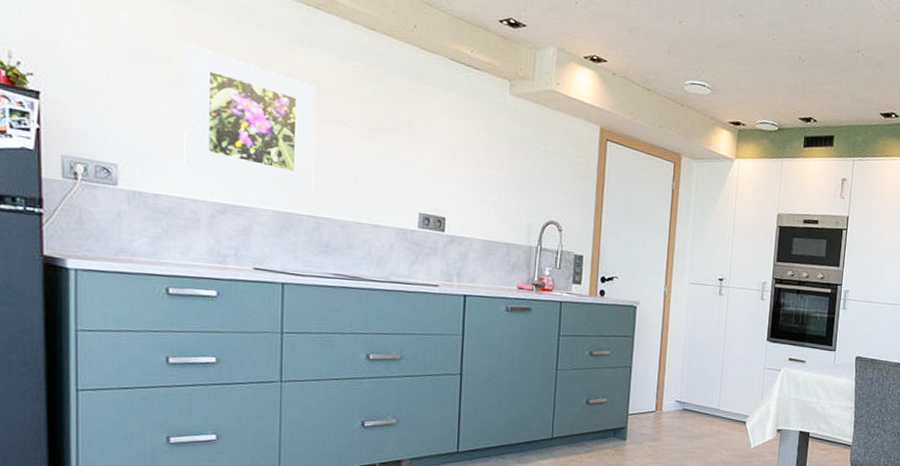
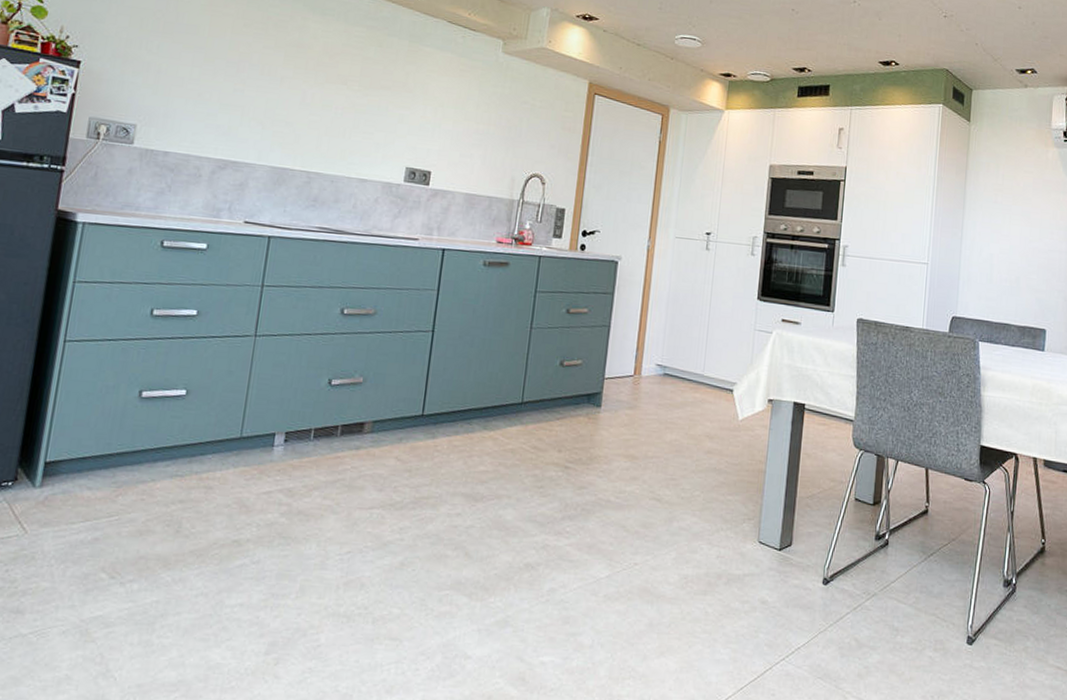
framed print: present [184,44,316,193] -> none [195,16,323,149]

